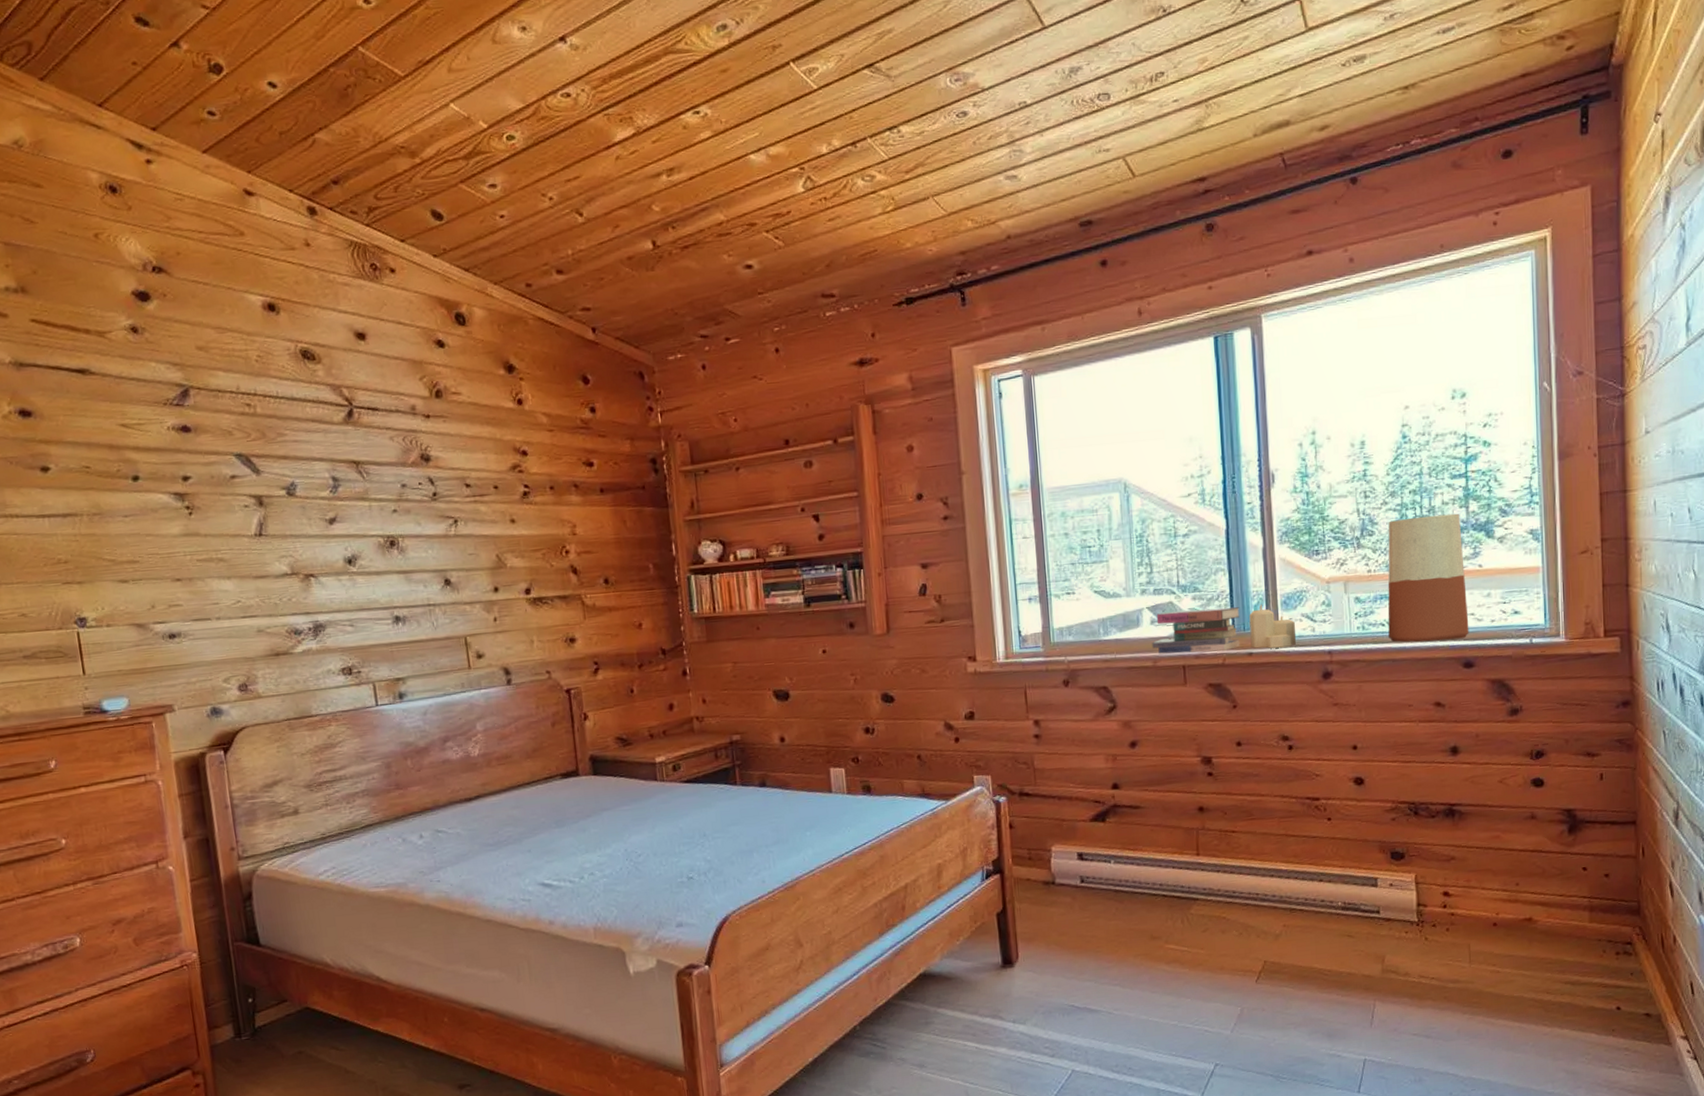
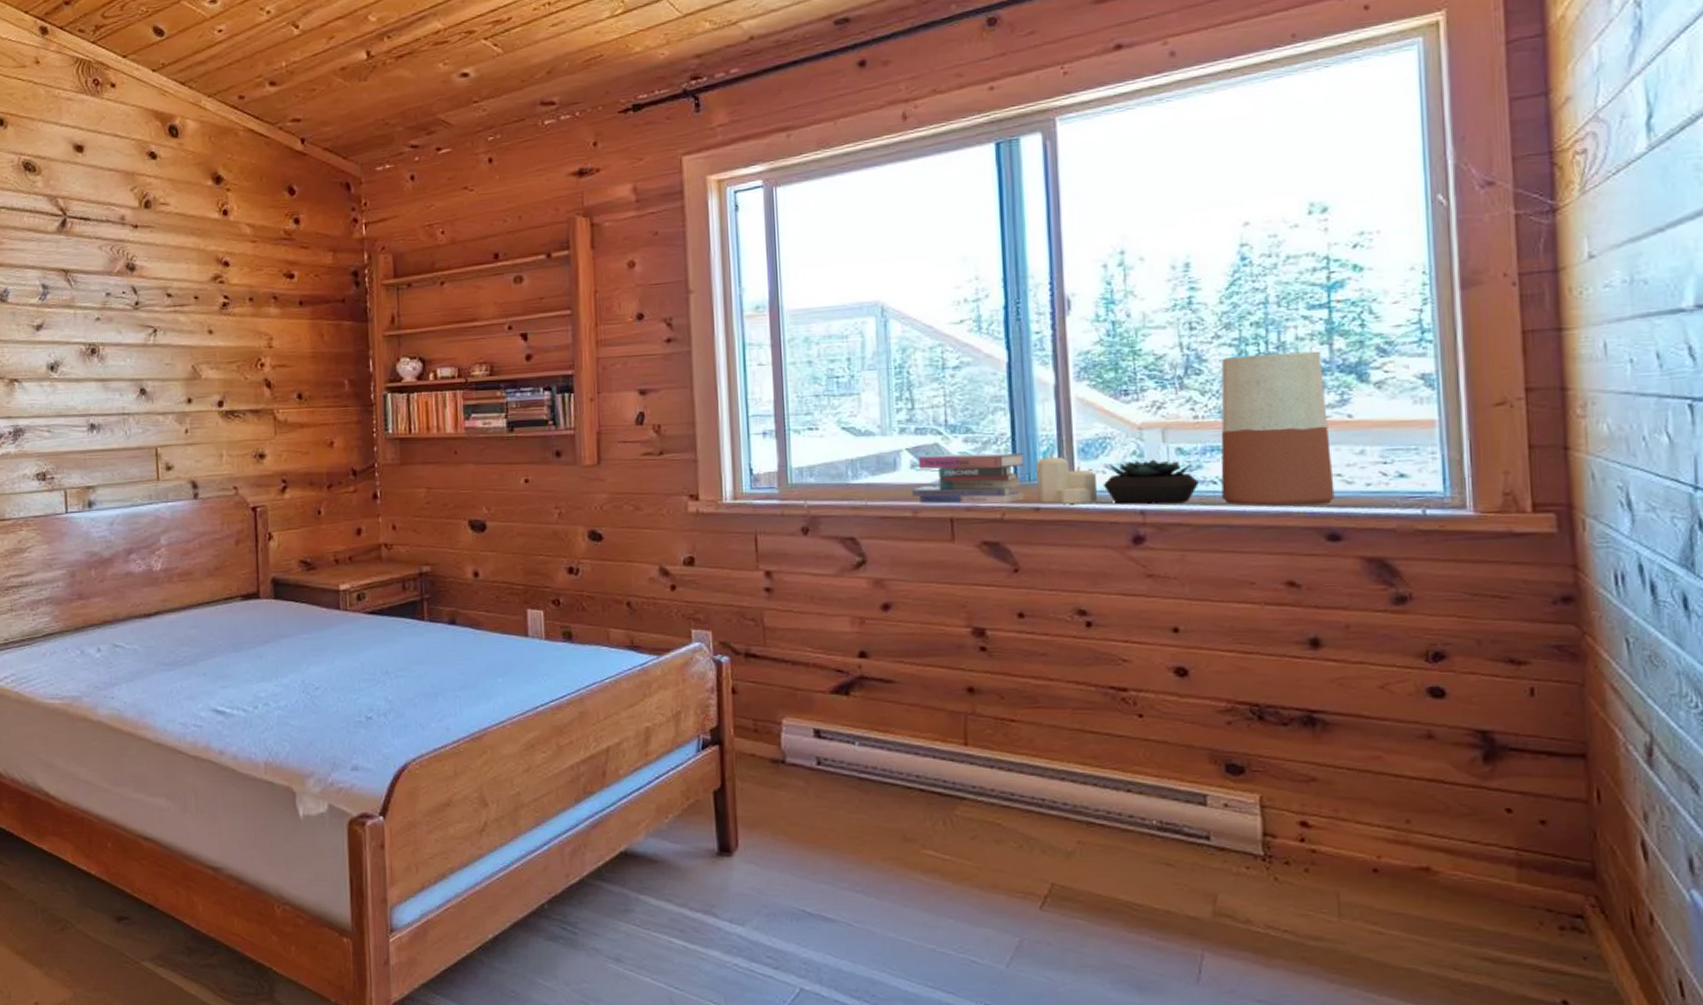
succulent plant: none [1300,607,1372,647] -> present [1102,459,1200,505]

